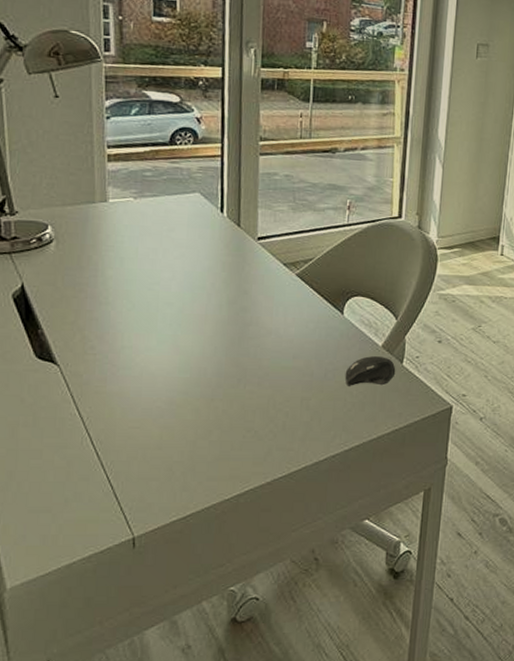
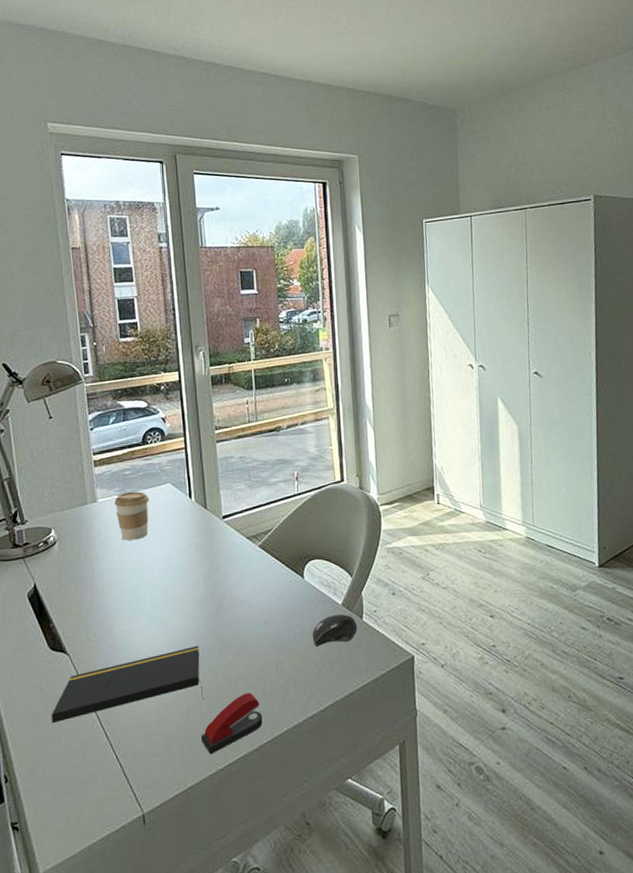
notepad: none [33,371,216,437] -> present [52,645,204,724]
coffee cup: none [129,195,172,250] -> present [114,491,149,541]
stapler: none [207,425,280,484] -> present [200,692,263,755]

